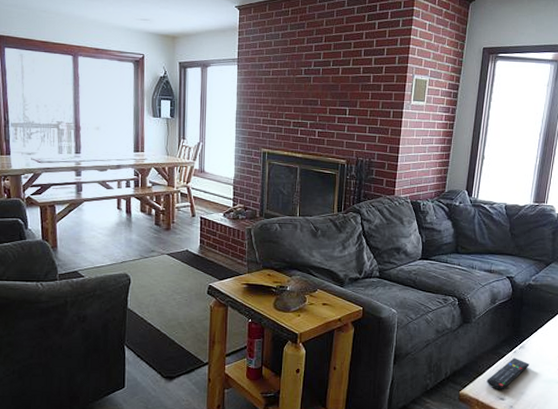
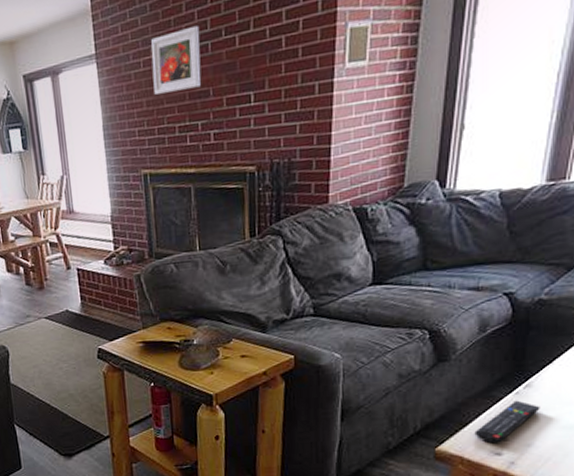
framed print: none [278,54,315,97] -> present [151,25,201,95]

